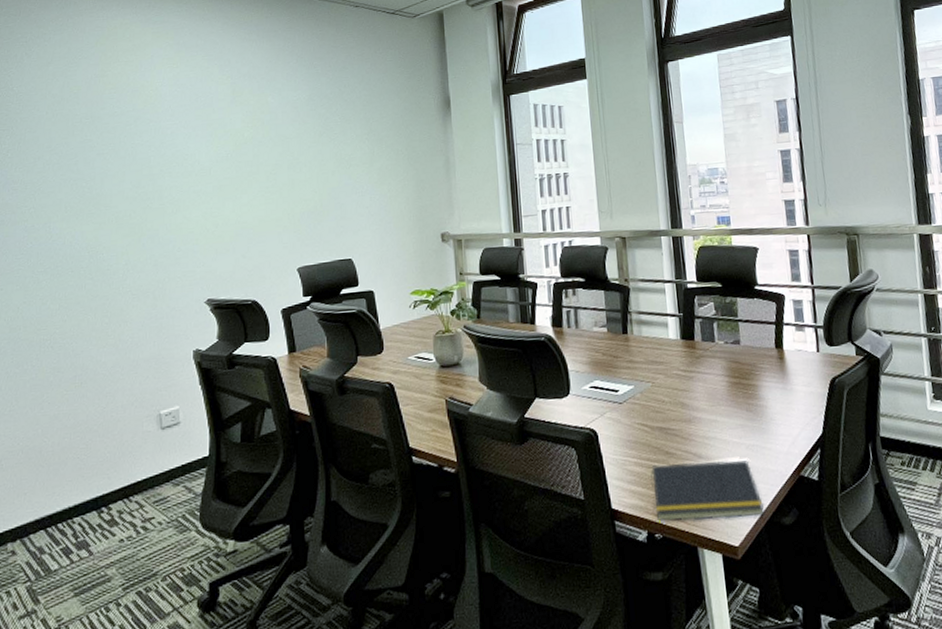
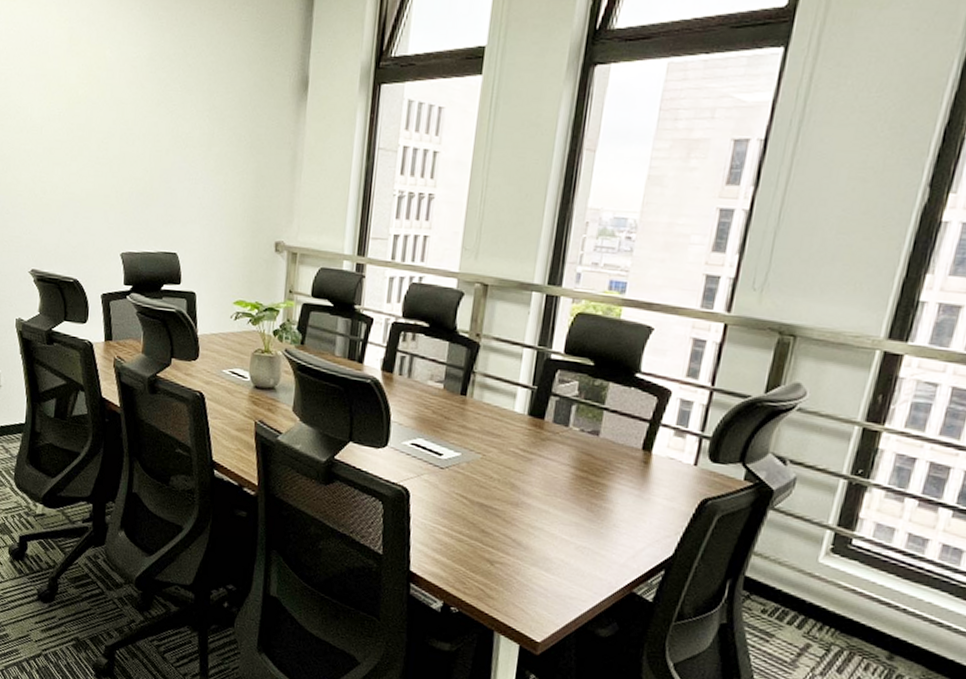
notepad: present [650,460,764,521] -> none [456,540,580,621]

